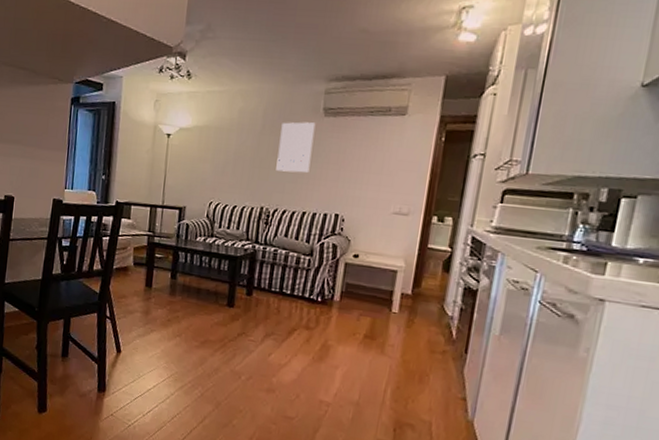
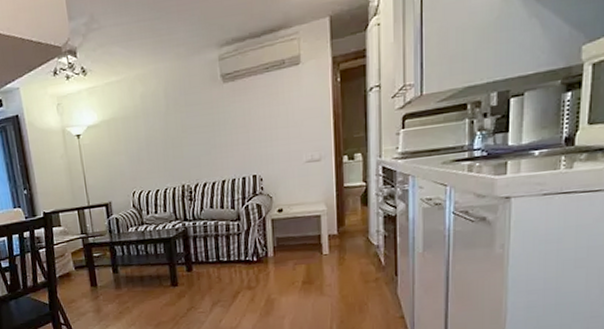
wall art: present [276,122,316,173] -> none [184,91,220,147]

